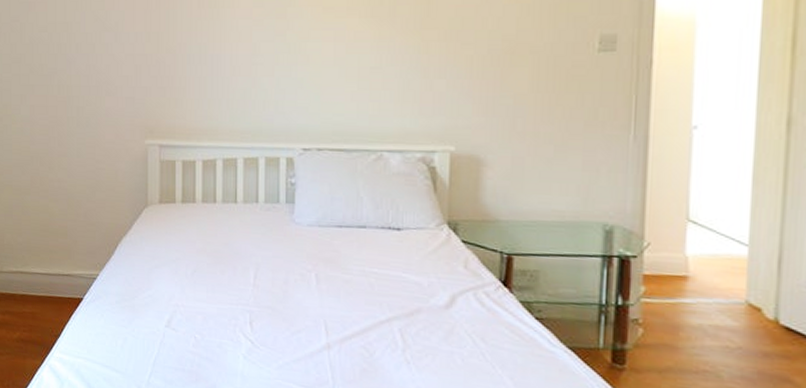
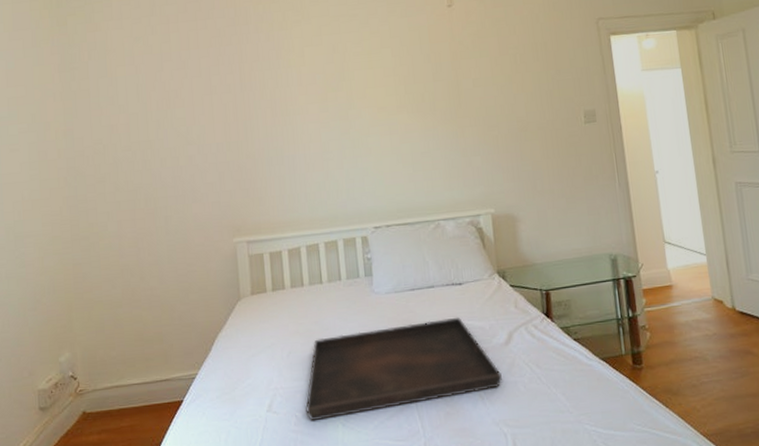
serving tray: none [206,262,435,355] -> present [306,317,502,422]

